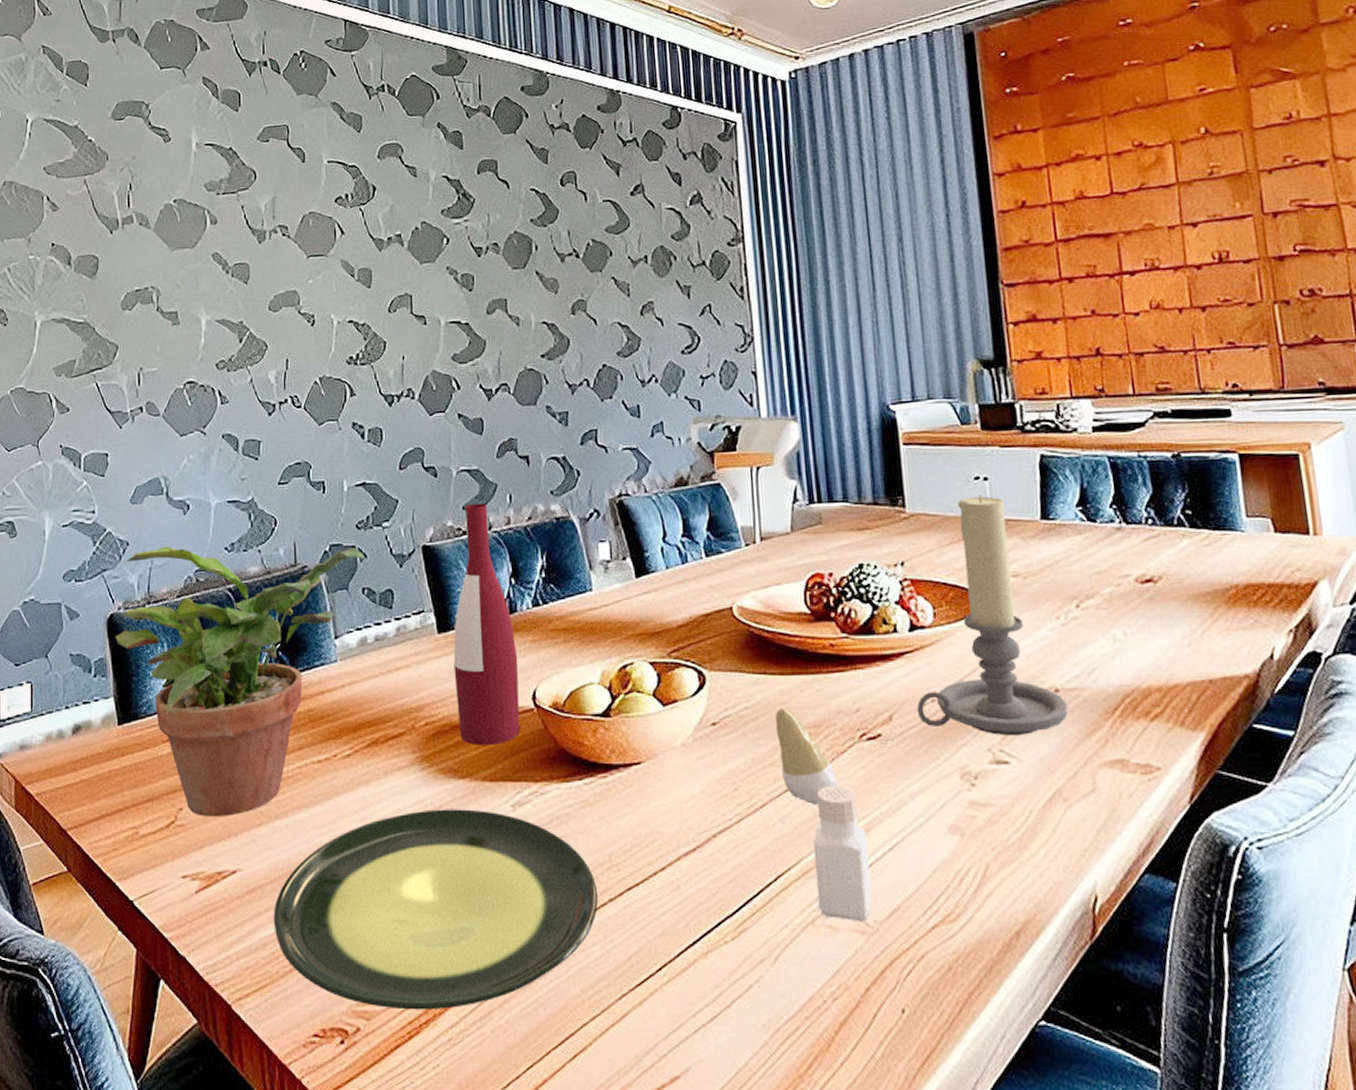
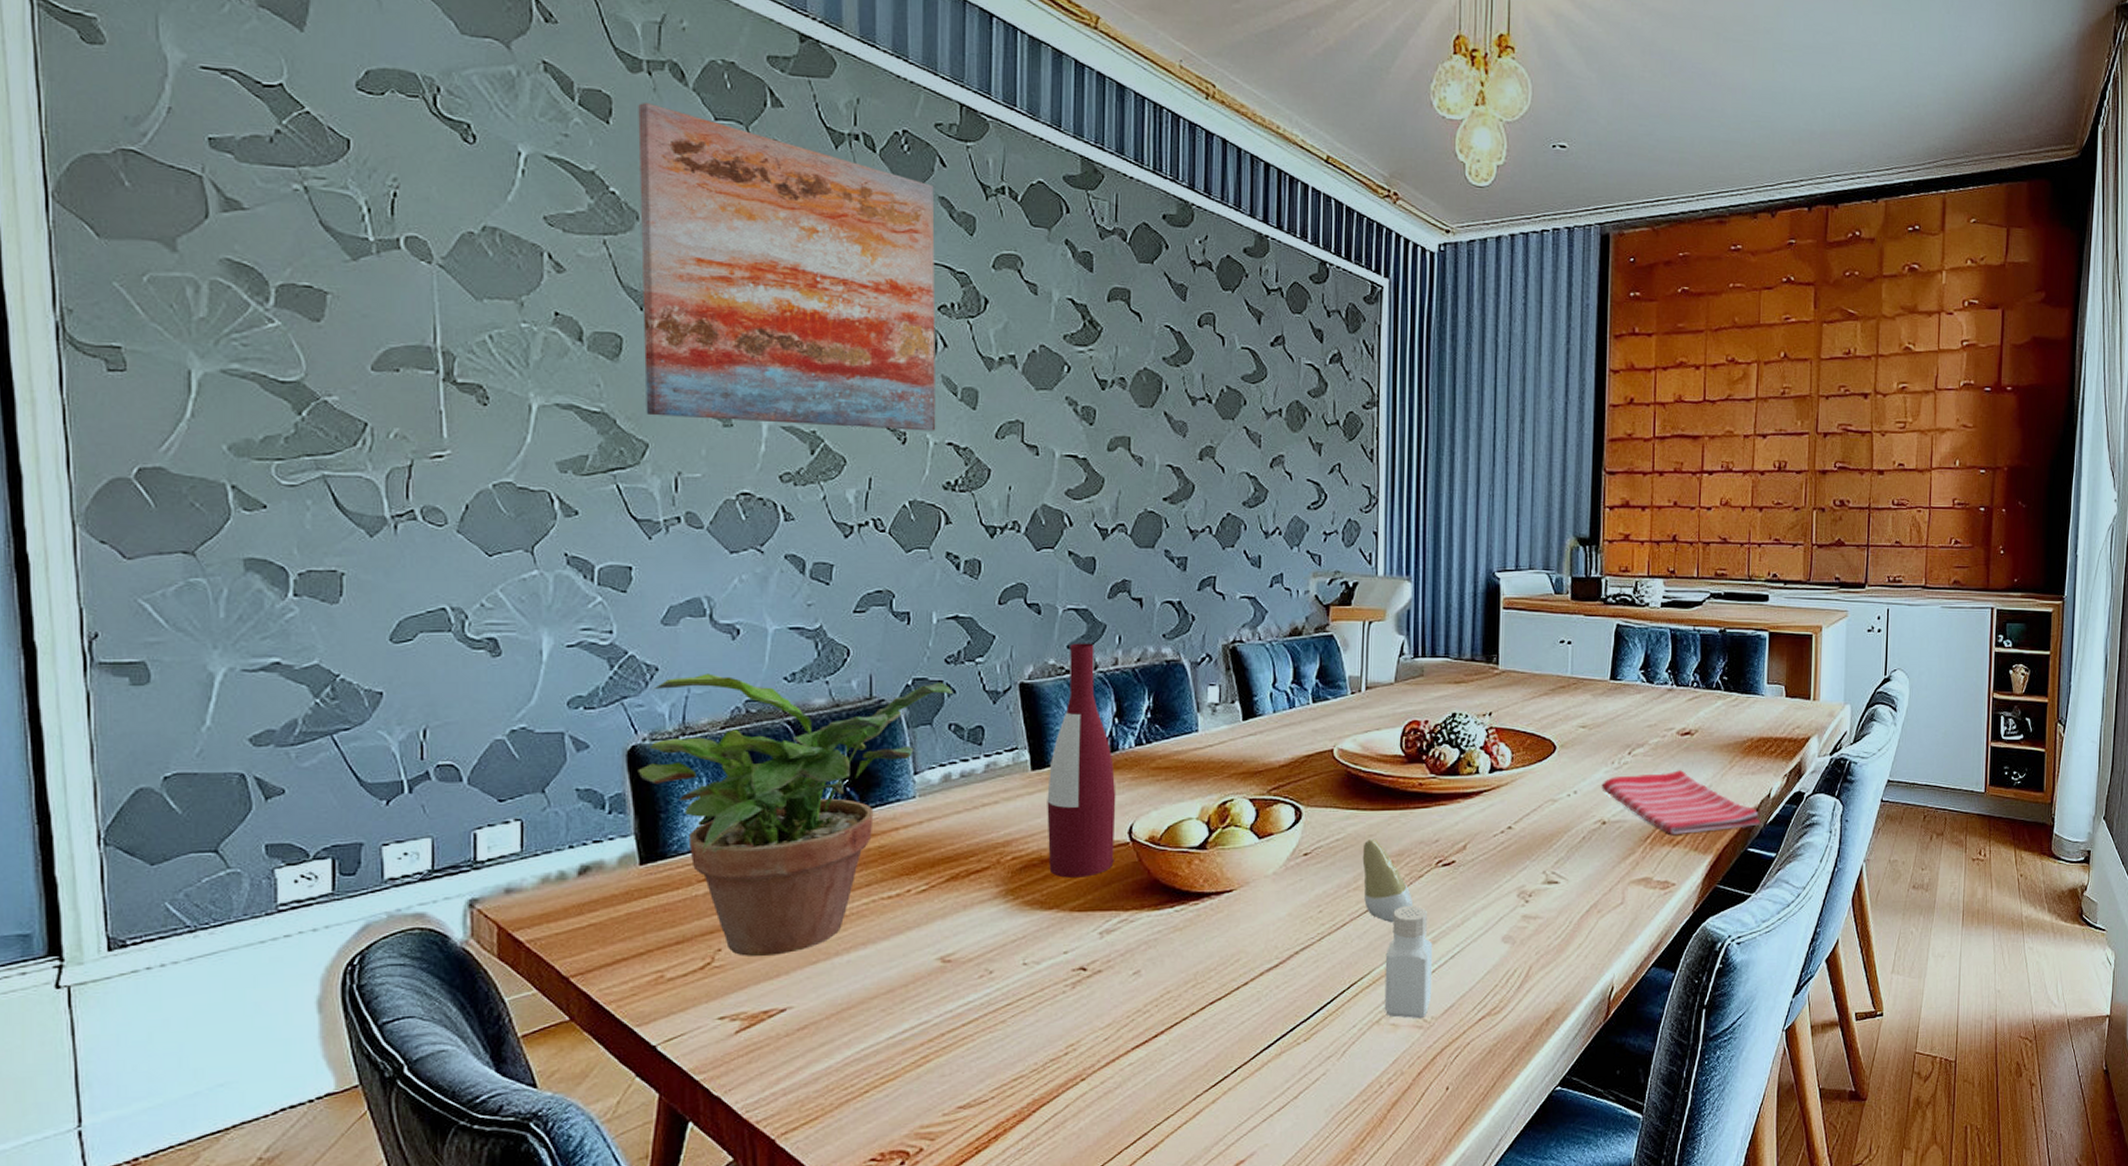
wall art: none [107,64,339,322] -> present [638,102,936,431]
plate: present [273,809,599,1010] -> none [828,938,1181,1128]
candle holder: present [916,495,1068,735] -> none [1488,656,1611,860]
dish towel: none [1047,626,1266,707] -> present [1601,770,1761,835]

